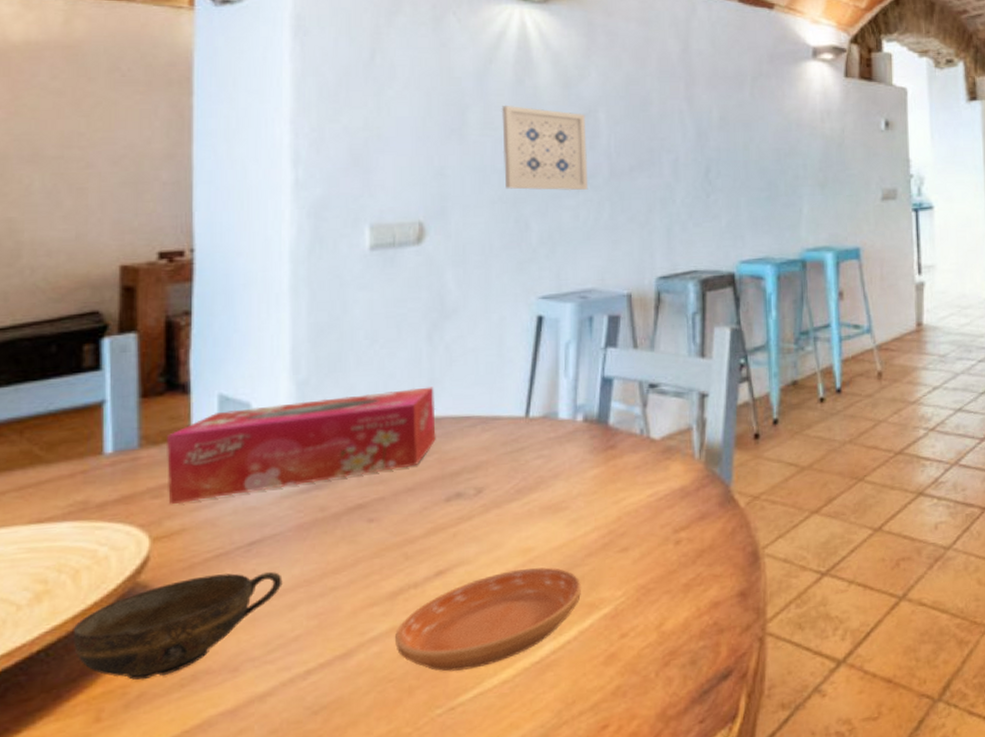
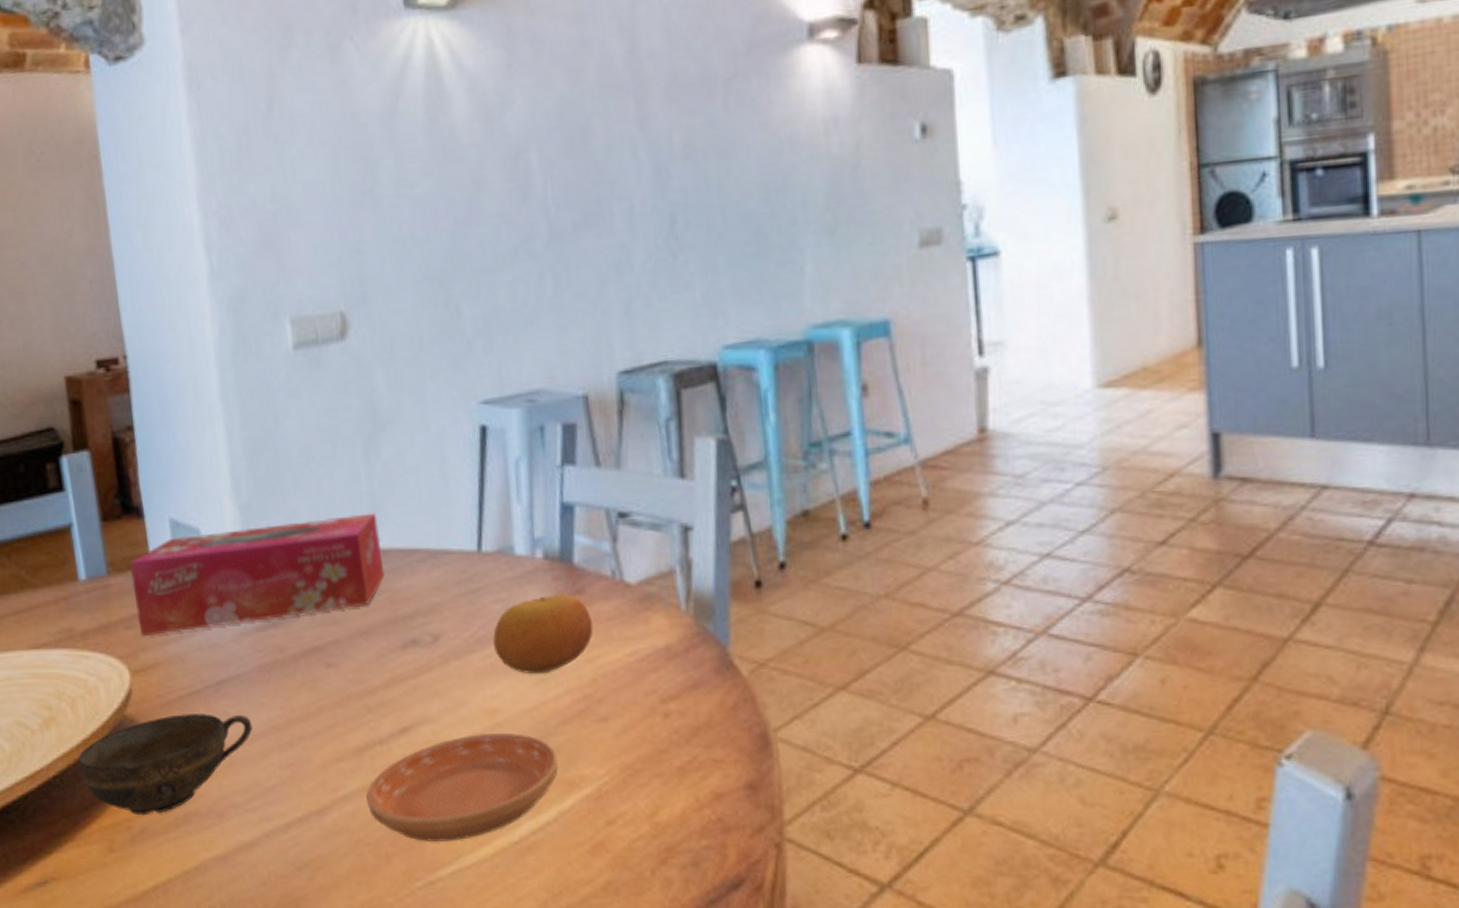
wall art: present [501,105,589,190] -> none [415,153,526,264]
fruit: none [533,449,622,517] -> present [493,593,594,675]

